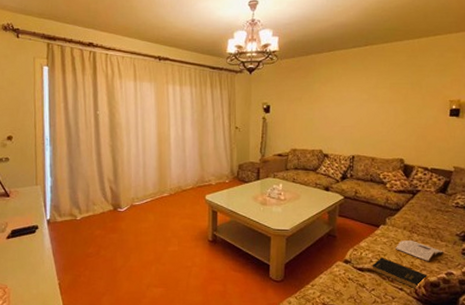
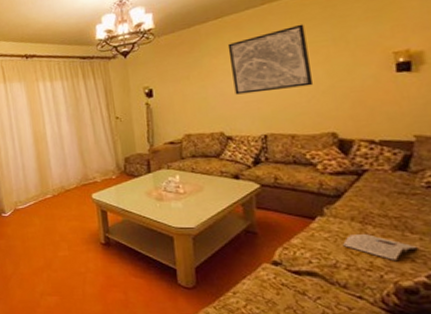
wall art: none [335,67,394,120] -> present [227,23,314,95]
book: present [372,258,427,291] -> none [312,257,398,299]

